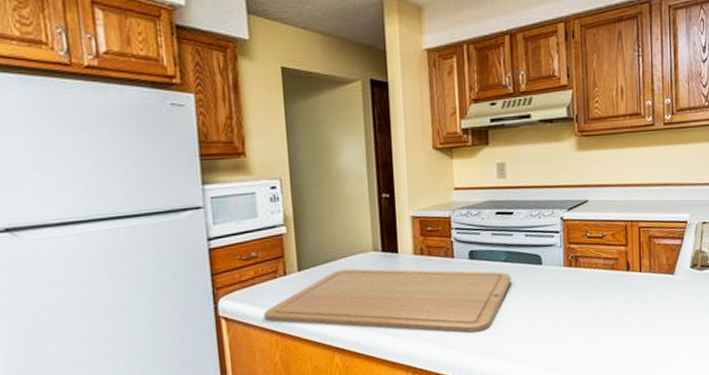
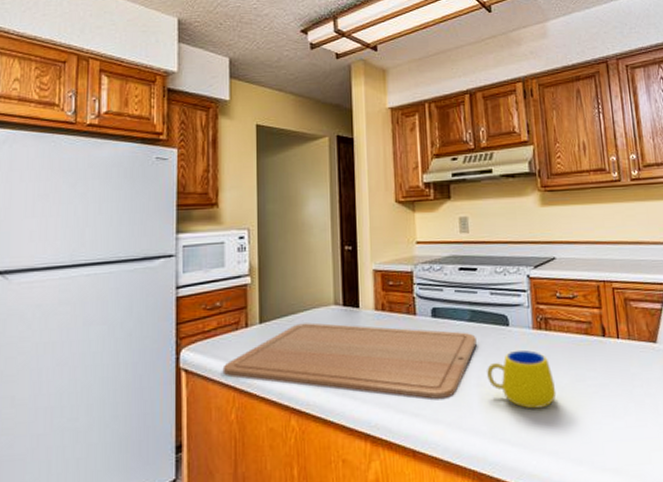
mug: none [520,285,583,337] -> present [487,349,557,409]

